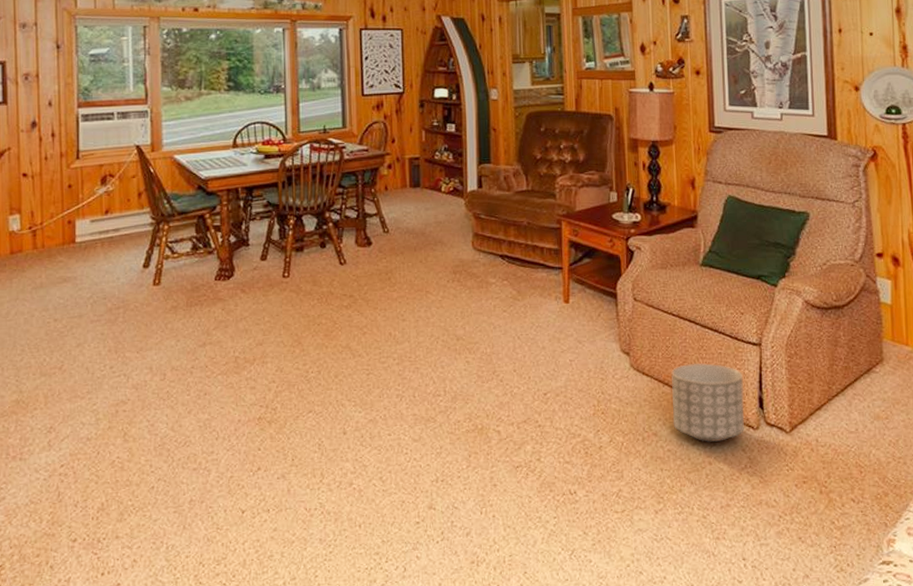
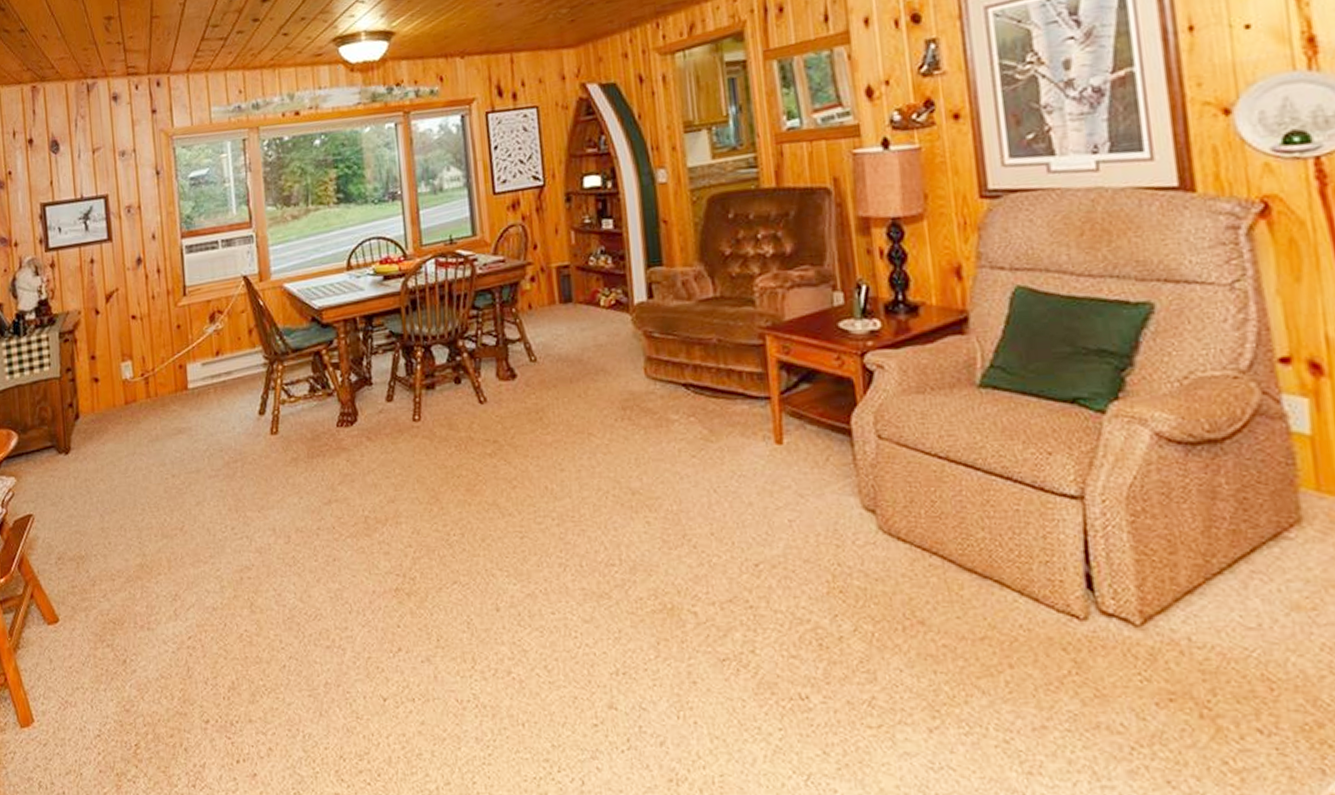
planter: present [671,363,745,443] -> none [941,524,1064,638]

